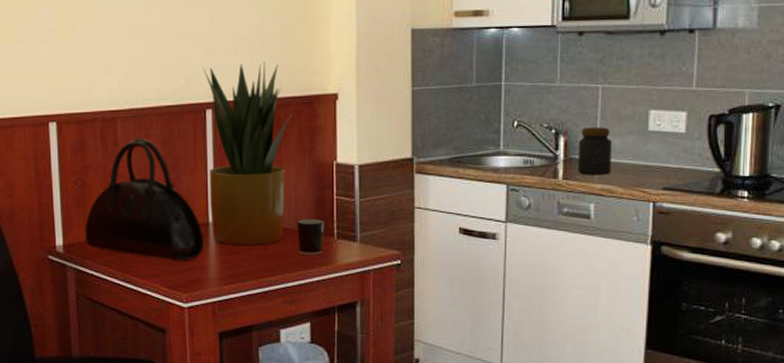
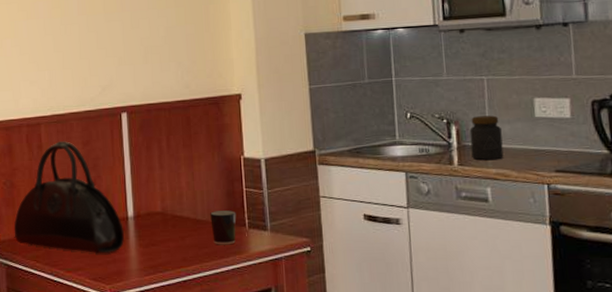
planter: present [203,62,293,245] -> none [117,68,201,238]

